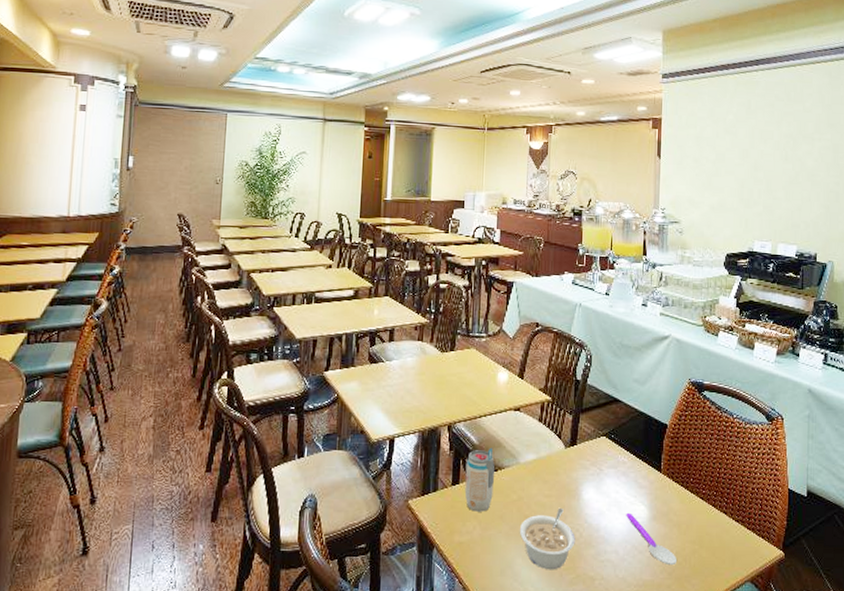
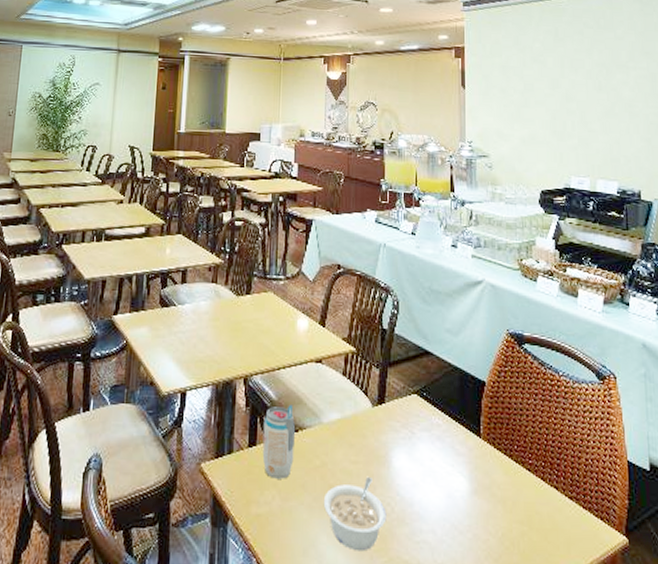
spoon: present [626,512,678,566] -> none [443,484,504,550]

